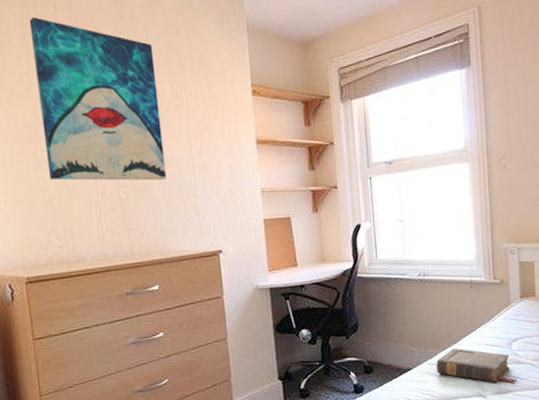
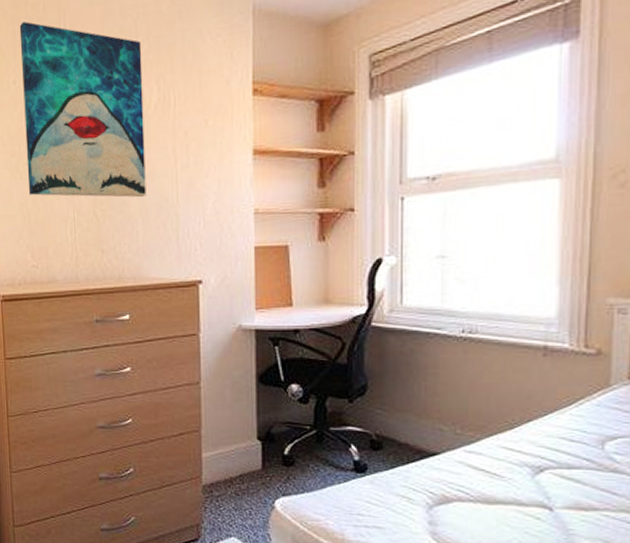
book: present [436,348,518,384] -> none [477,435,610,500]

